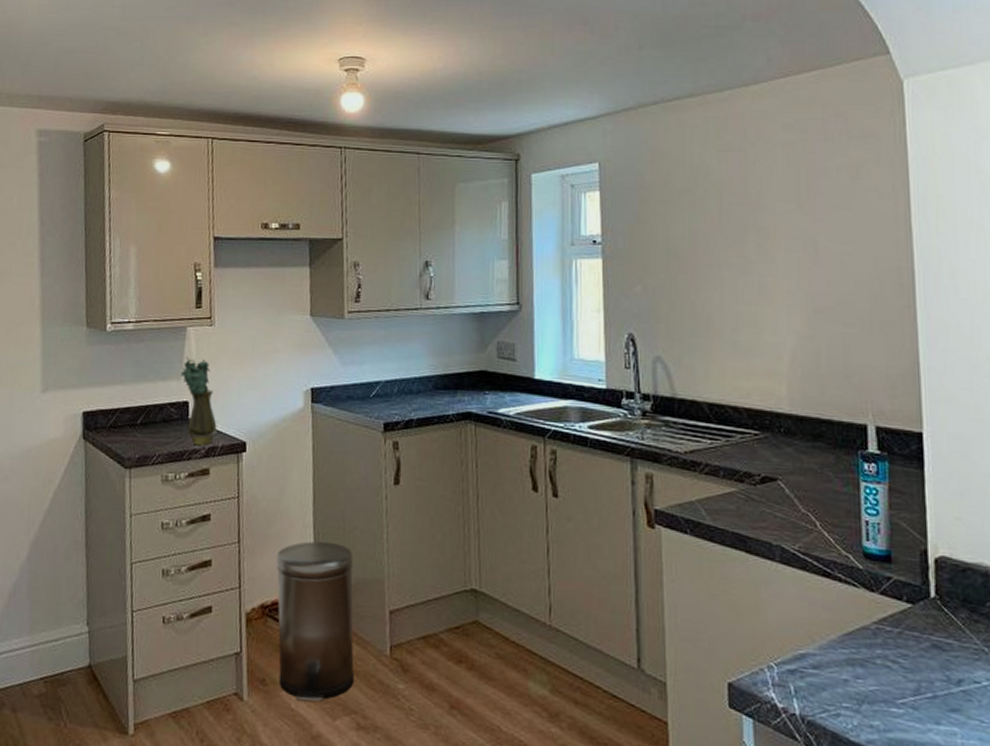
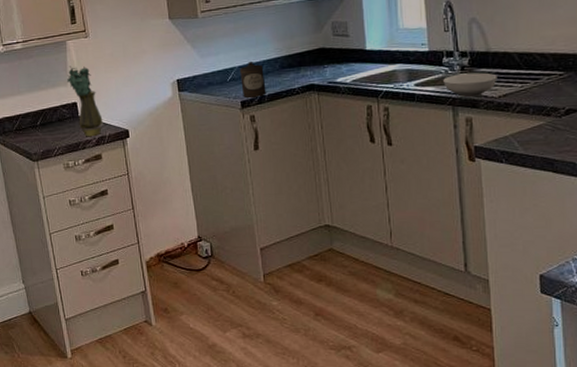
pedal bin: present [276,541,354,703] -> none [164,200,237,321]
canister: none [386,377,415,420] -> present [240,62,266,98]
bowl: none [621,420,684,449] -> present [443,72,497,97]

